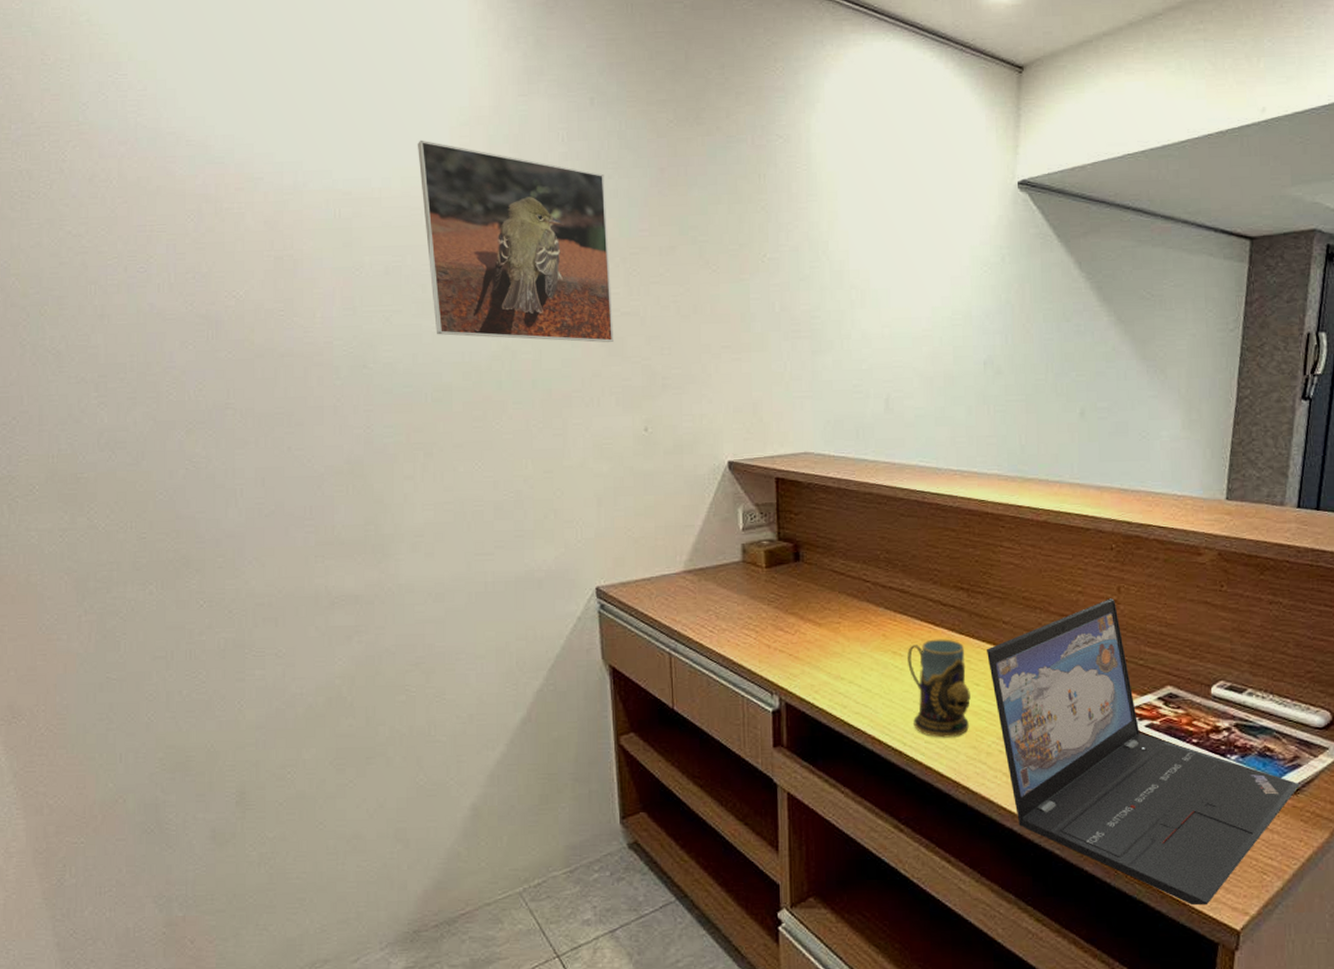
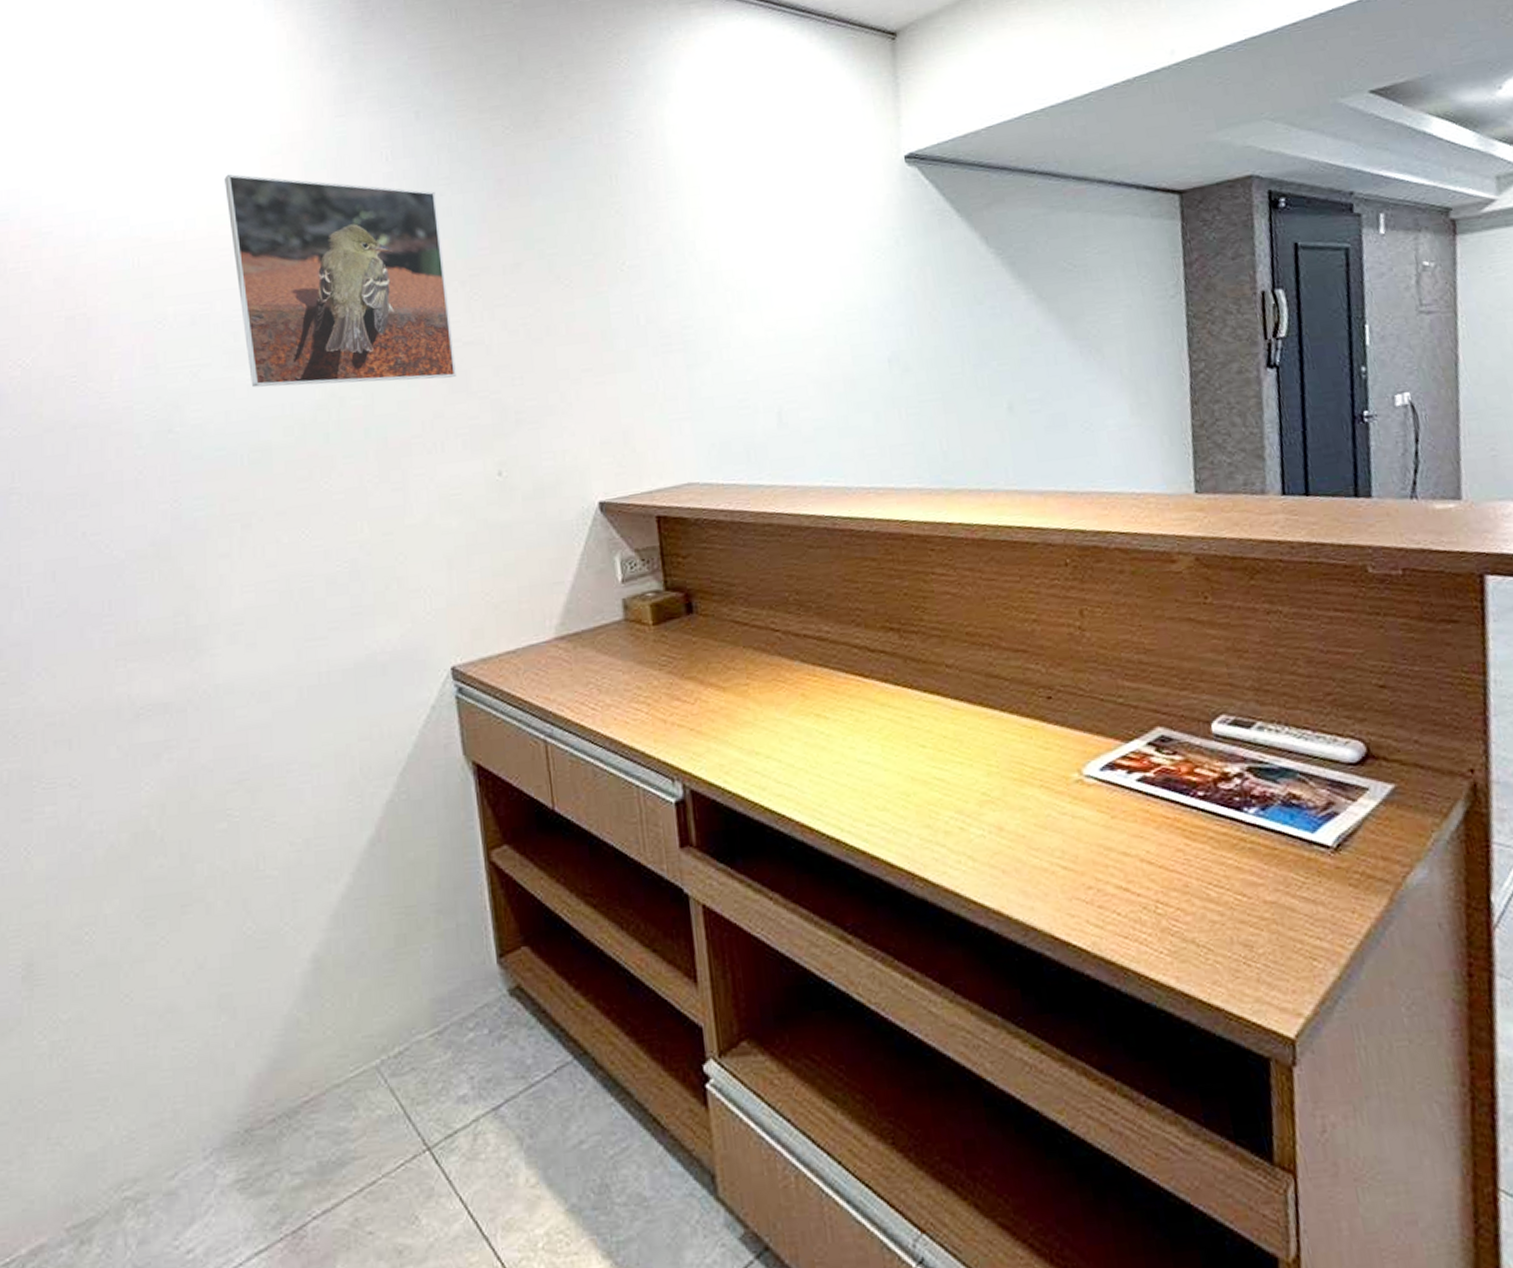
mug: present [908,639,971,738] -> none [834,692,919,818]
laptop: present [987,598,1300,906] -> none [930,624,1341,1010]

